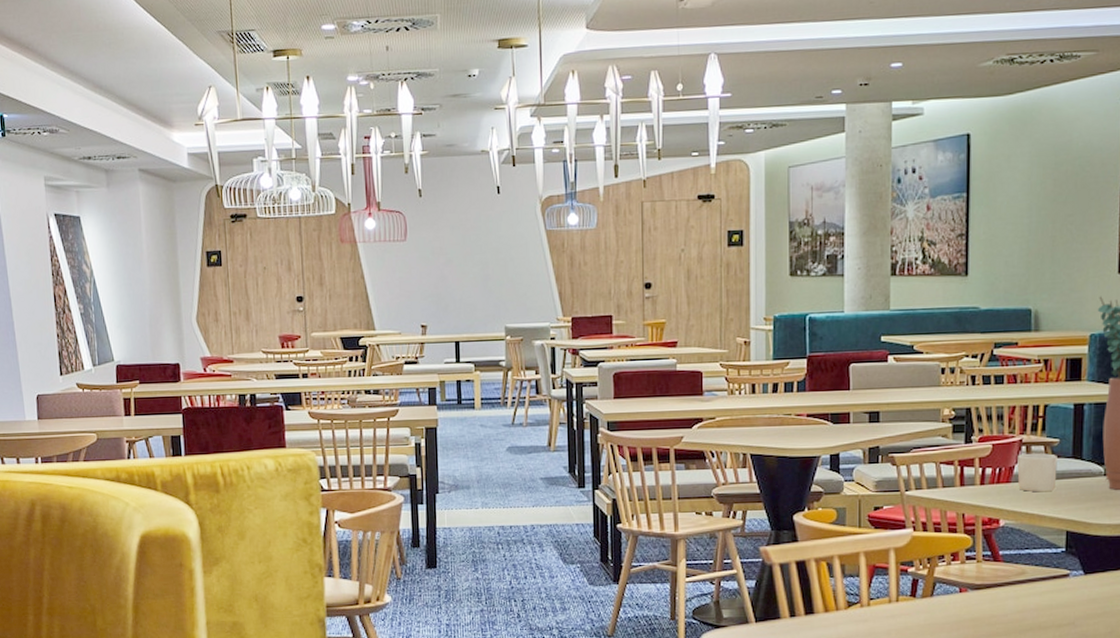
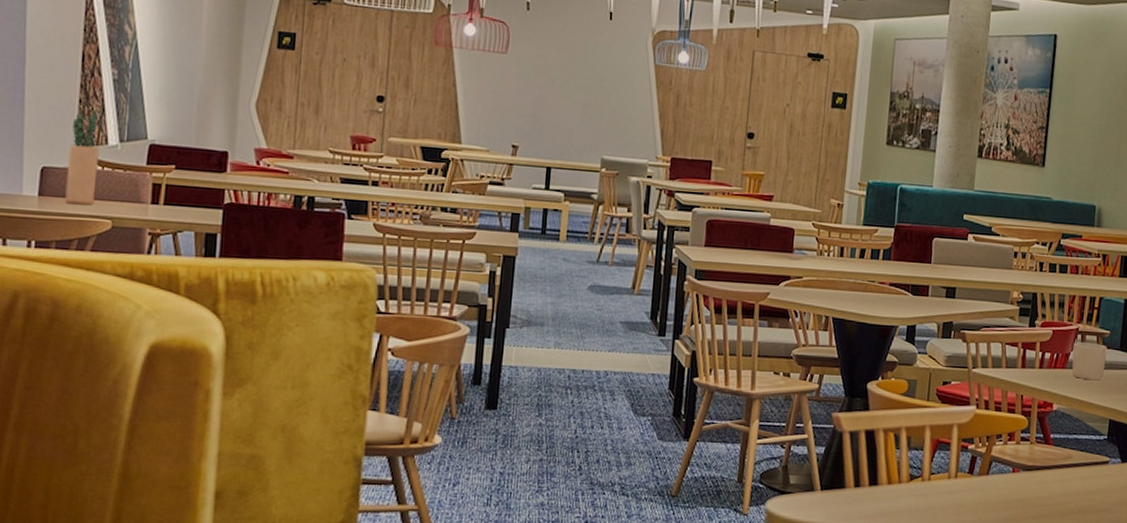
vase: none [55,340,81,424] -> present [65,108,100,206]

